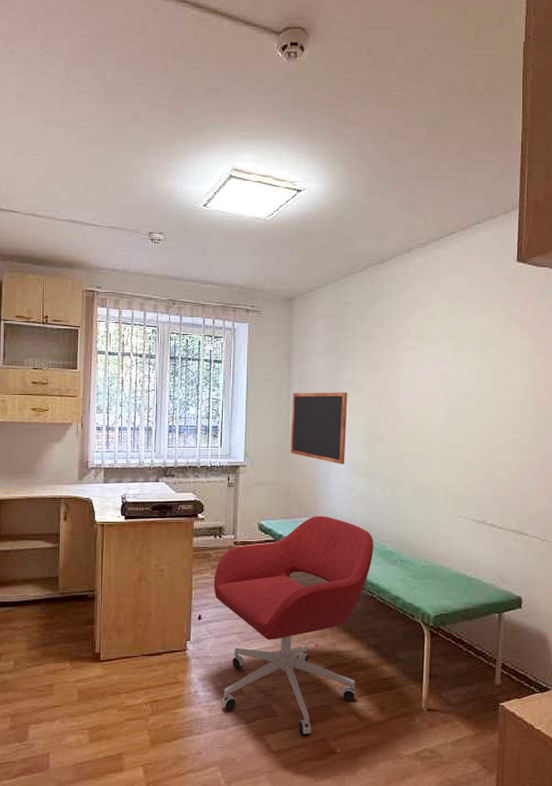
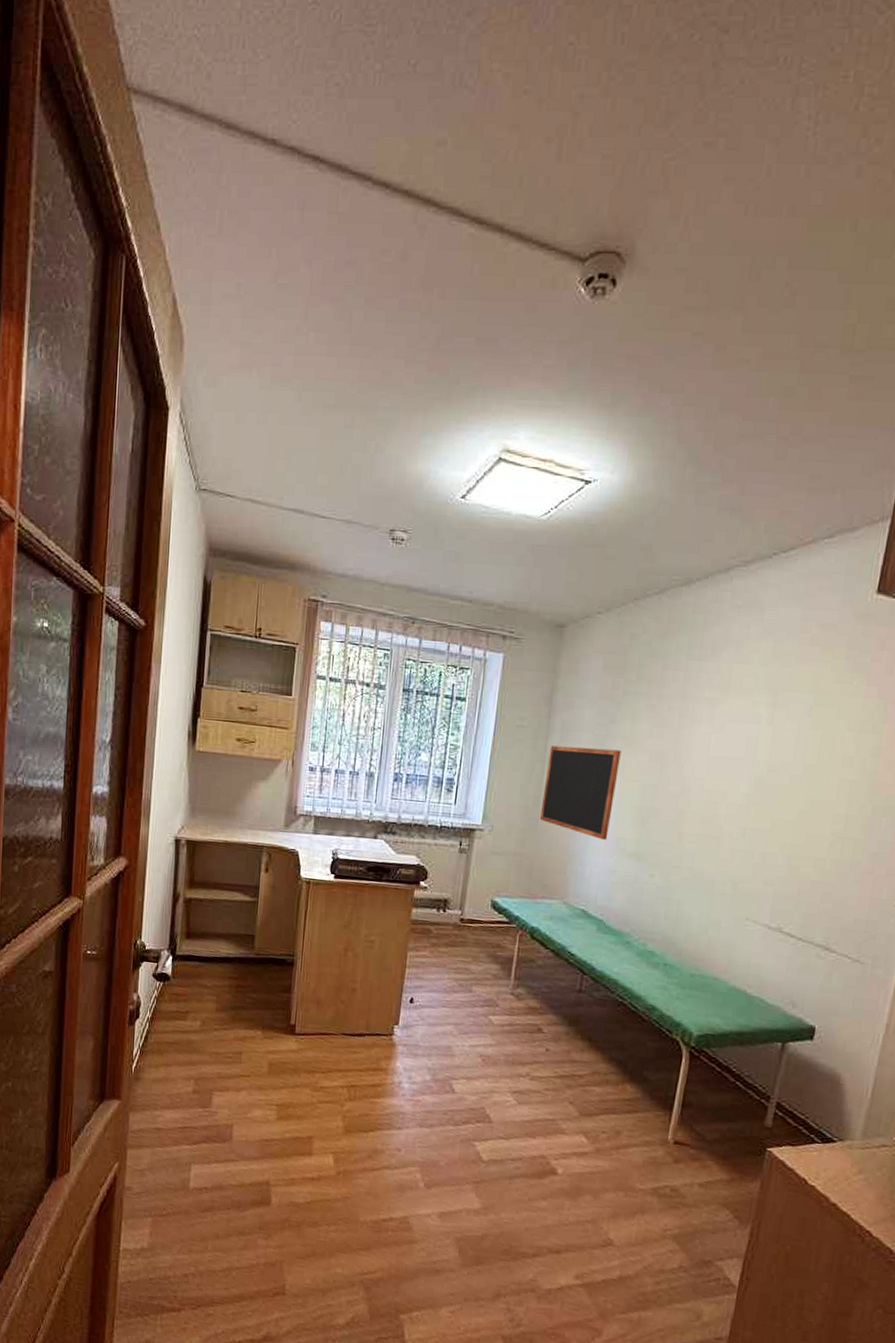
office chair: present [214,516,374,736] -> none [427,898,633,1150]

